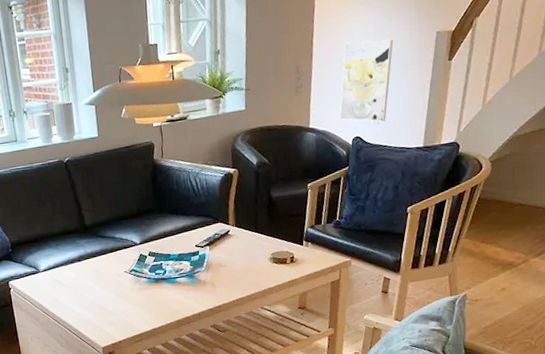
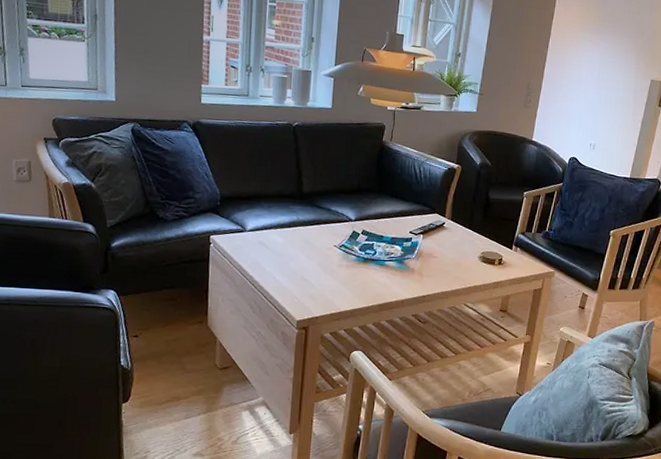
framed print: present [339,39,394,122] -> none [560,72,614,148]

